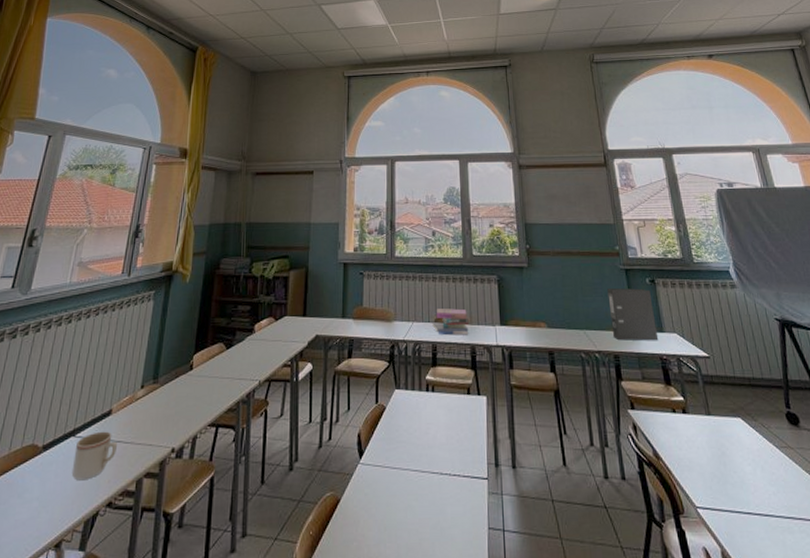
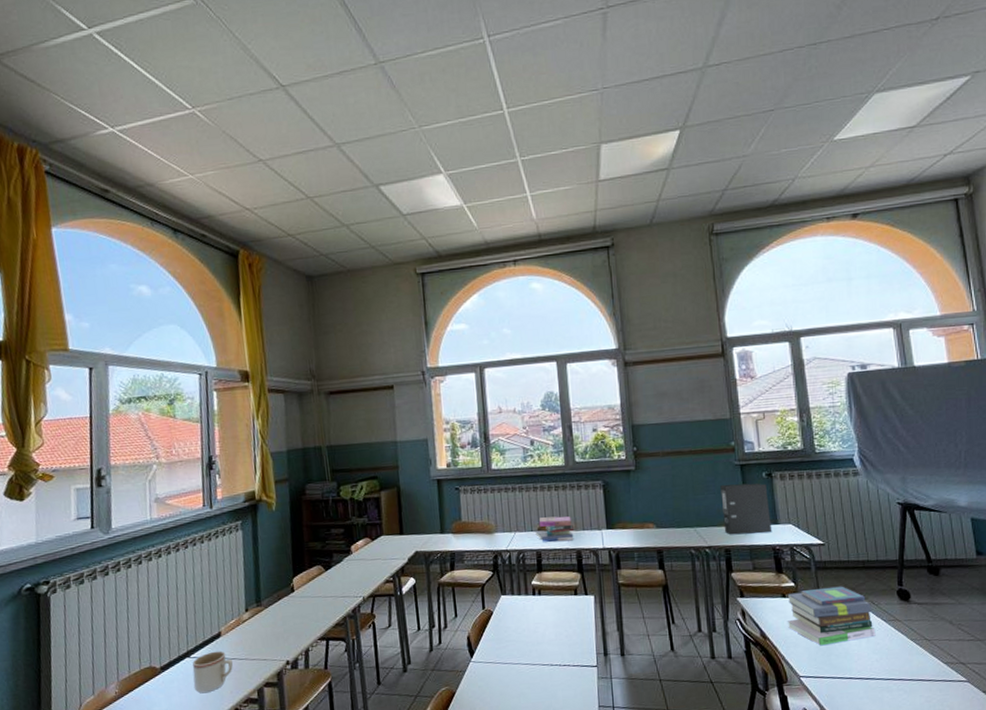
books: none [677,404,770,472] -> present [787,586,876,646]

